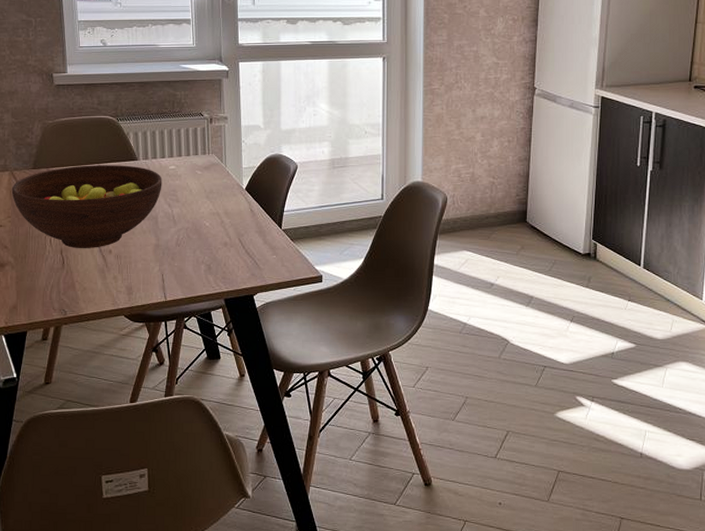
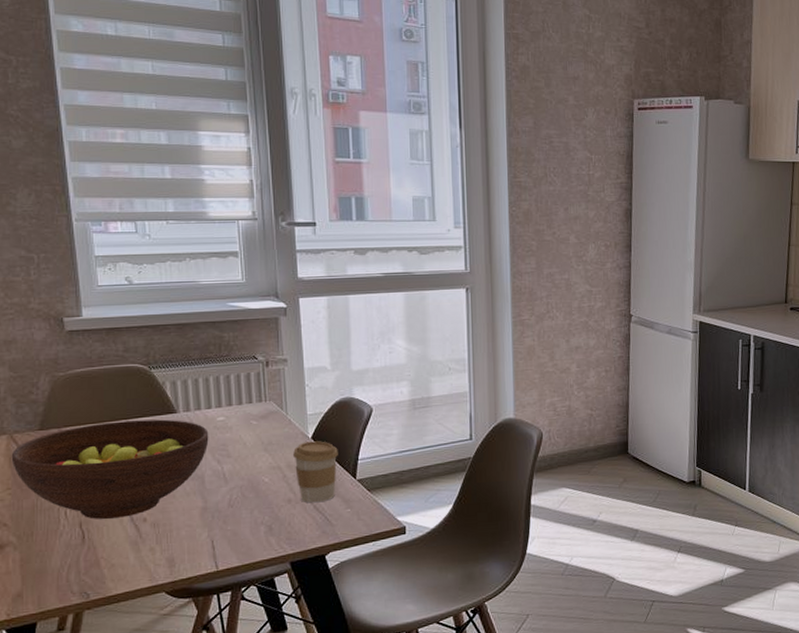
coffee cup: none [230,192,267,248] -> present [293,441,338,503]

